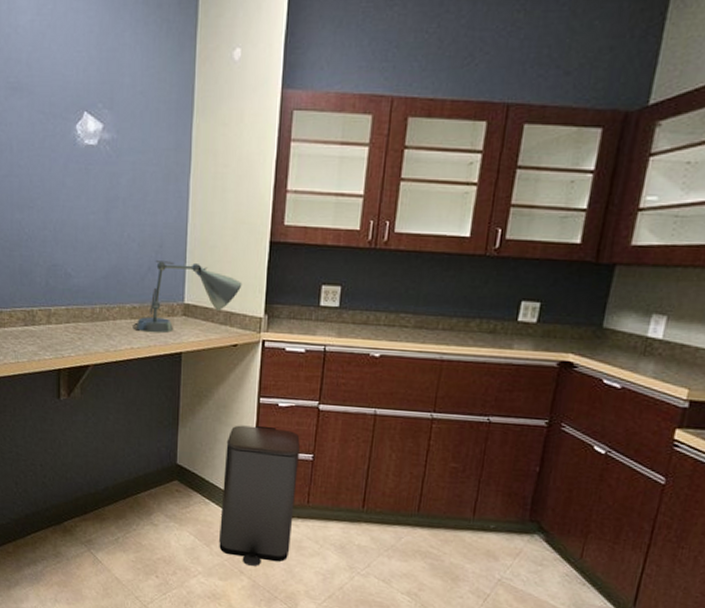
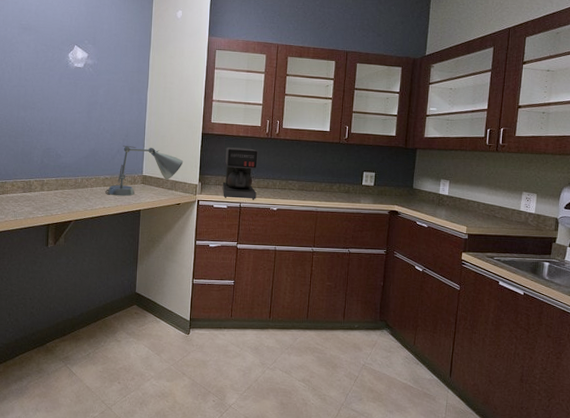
pedal bin: present [219,425,301,566] -> none [167,261,225,368]
coffee maker: none [298,262,355,342] -> present [222,147,258,200]

